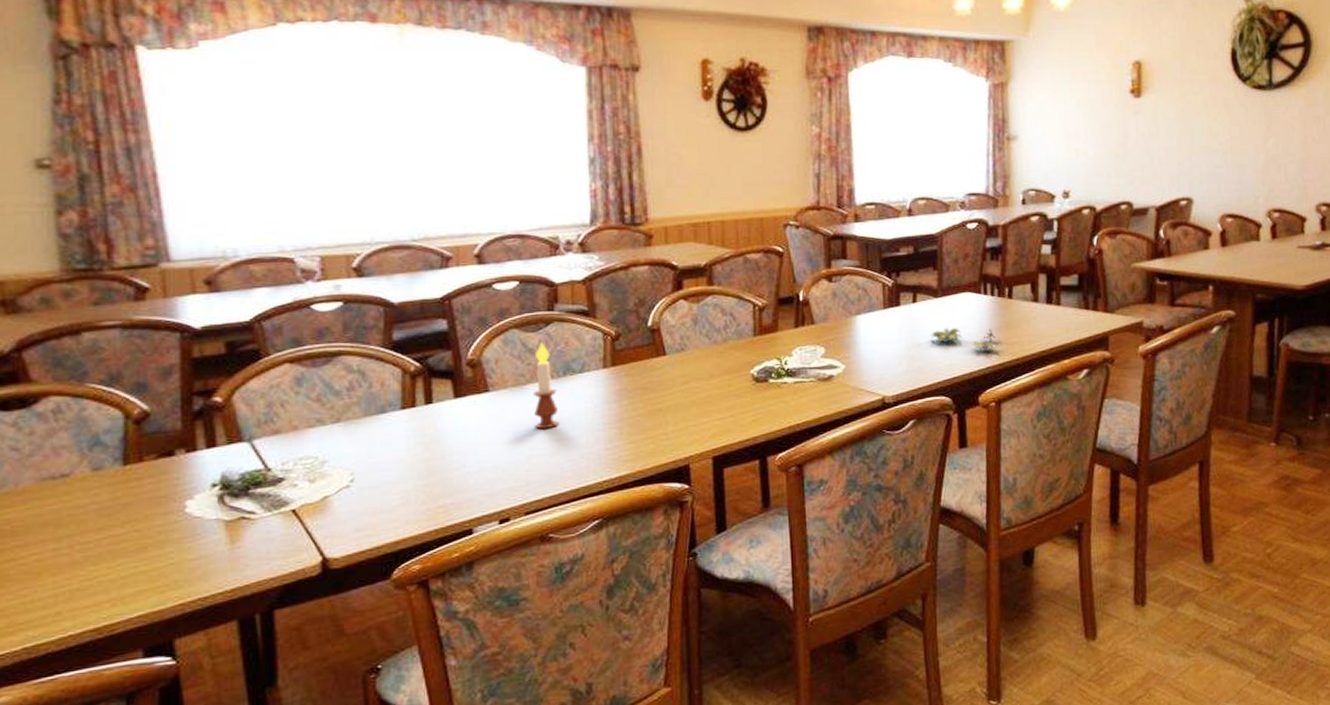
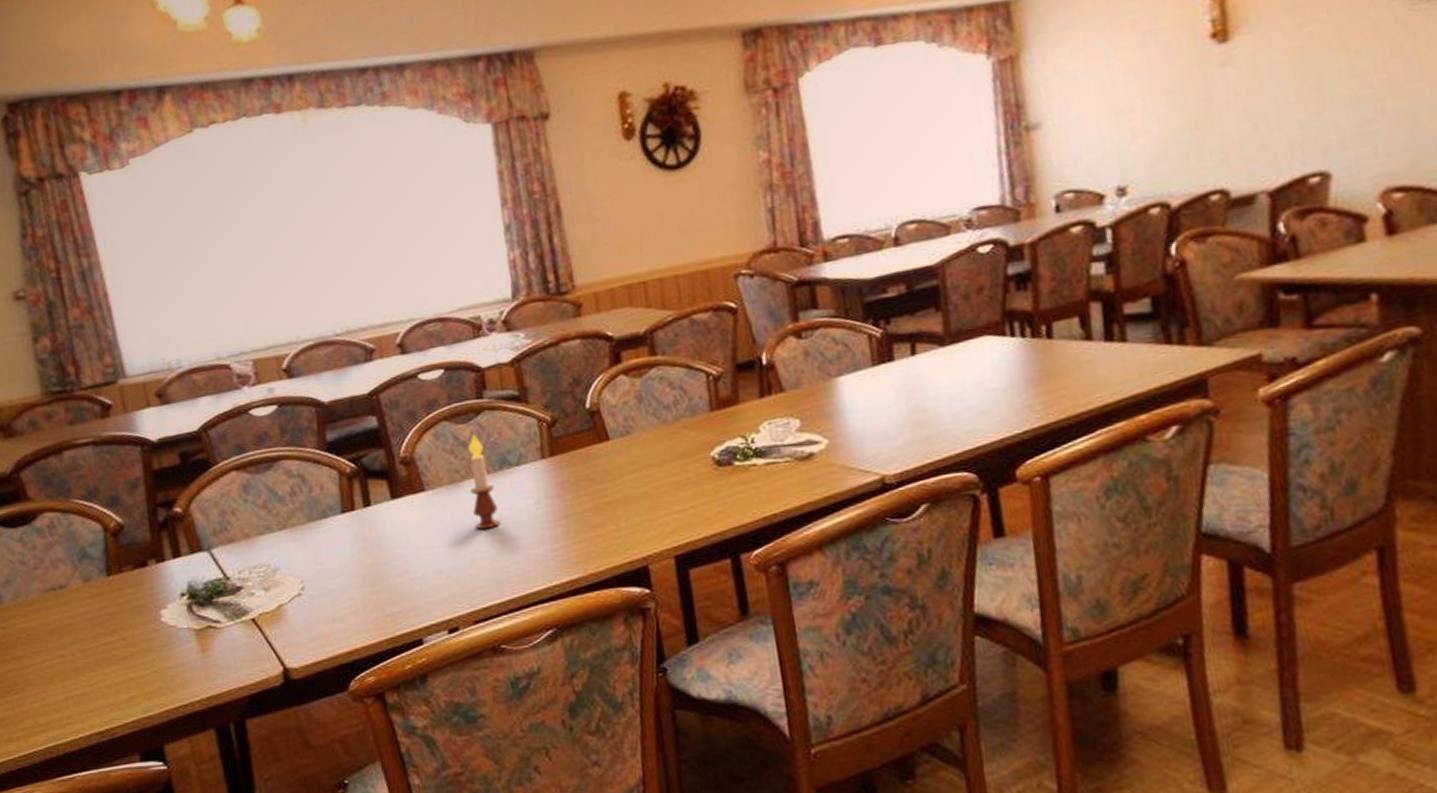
flower: present [930,327,1001,350] -> none [938,381,1041,409]

